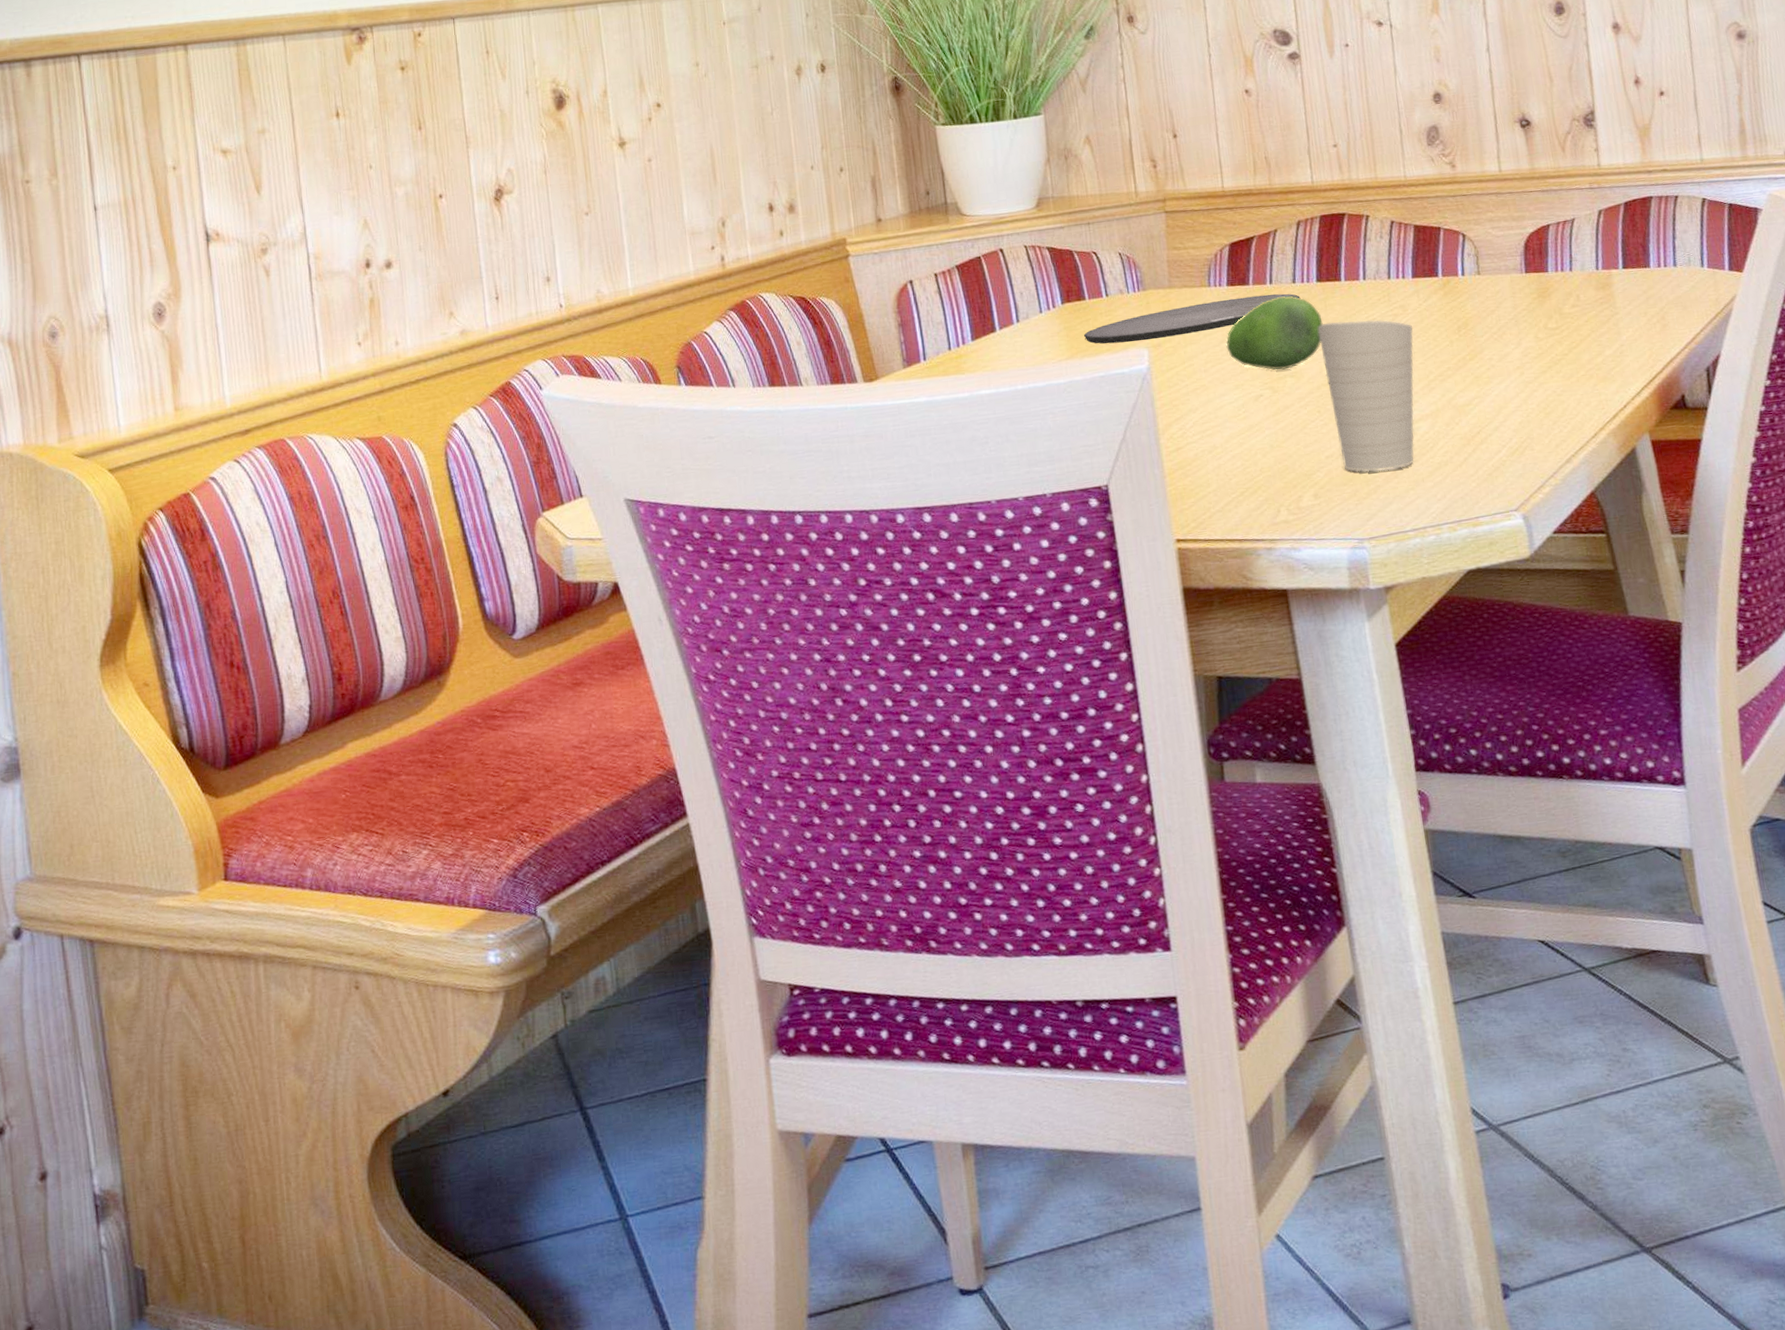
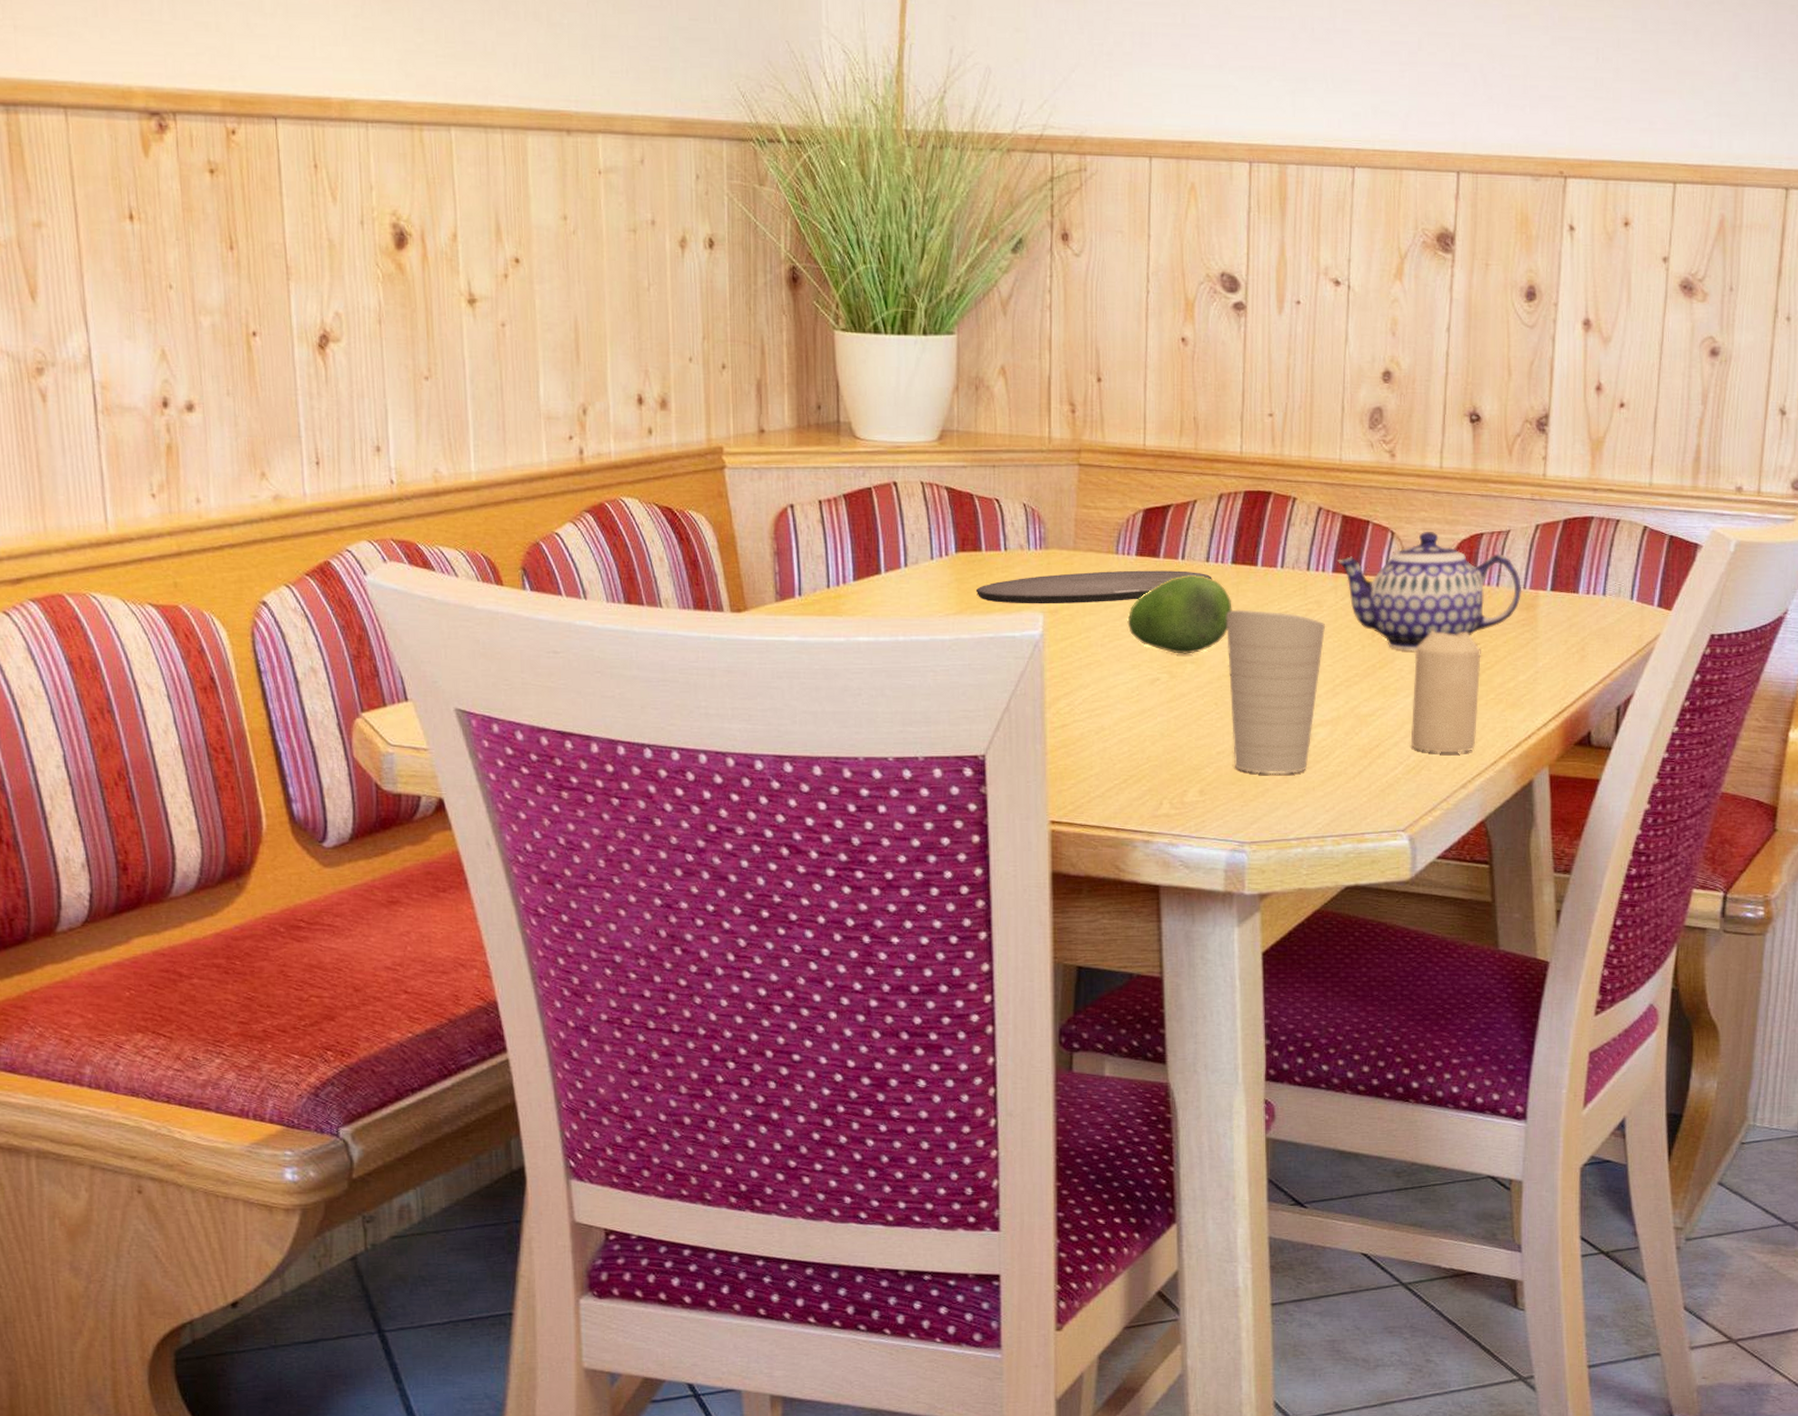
teapot: none [1414,229,1596,341] -> present [1336,531,1522,651]
candle: none [1502,316,1574,433] -> present [1411,630,1481,753]

